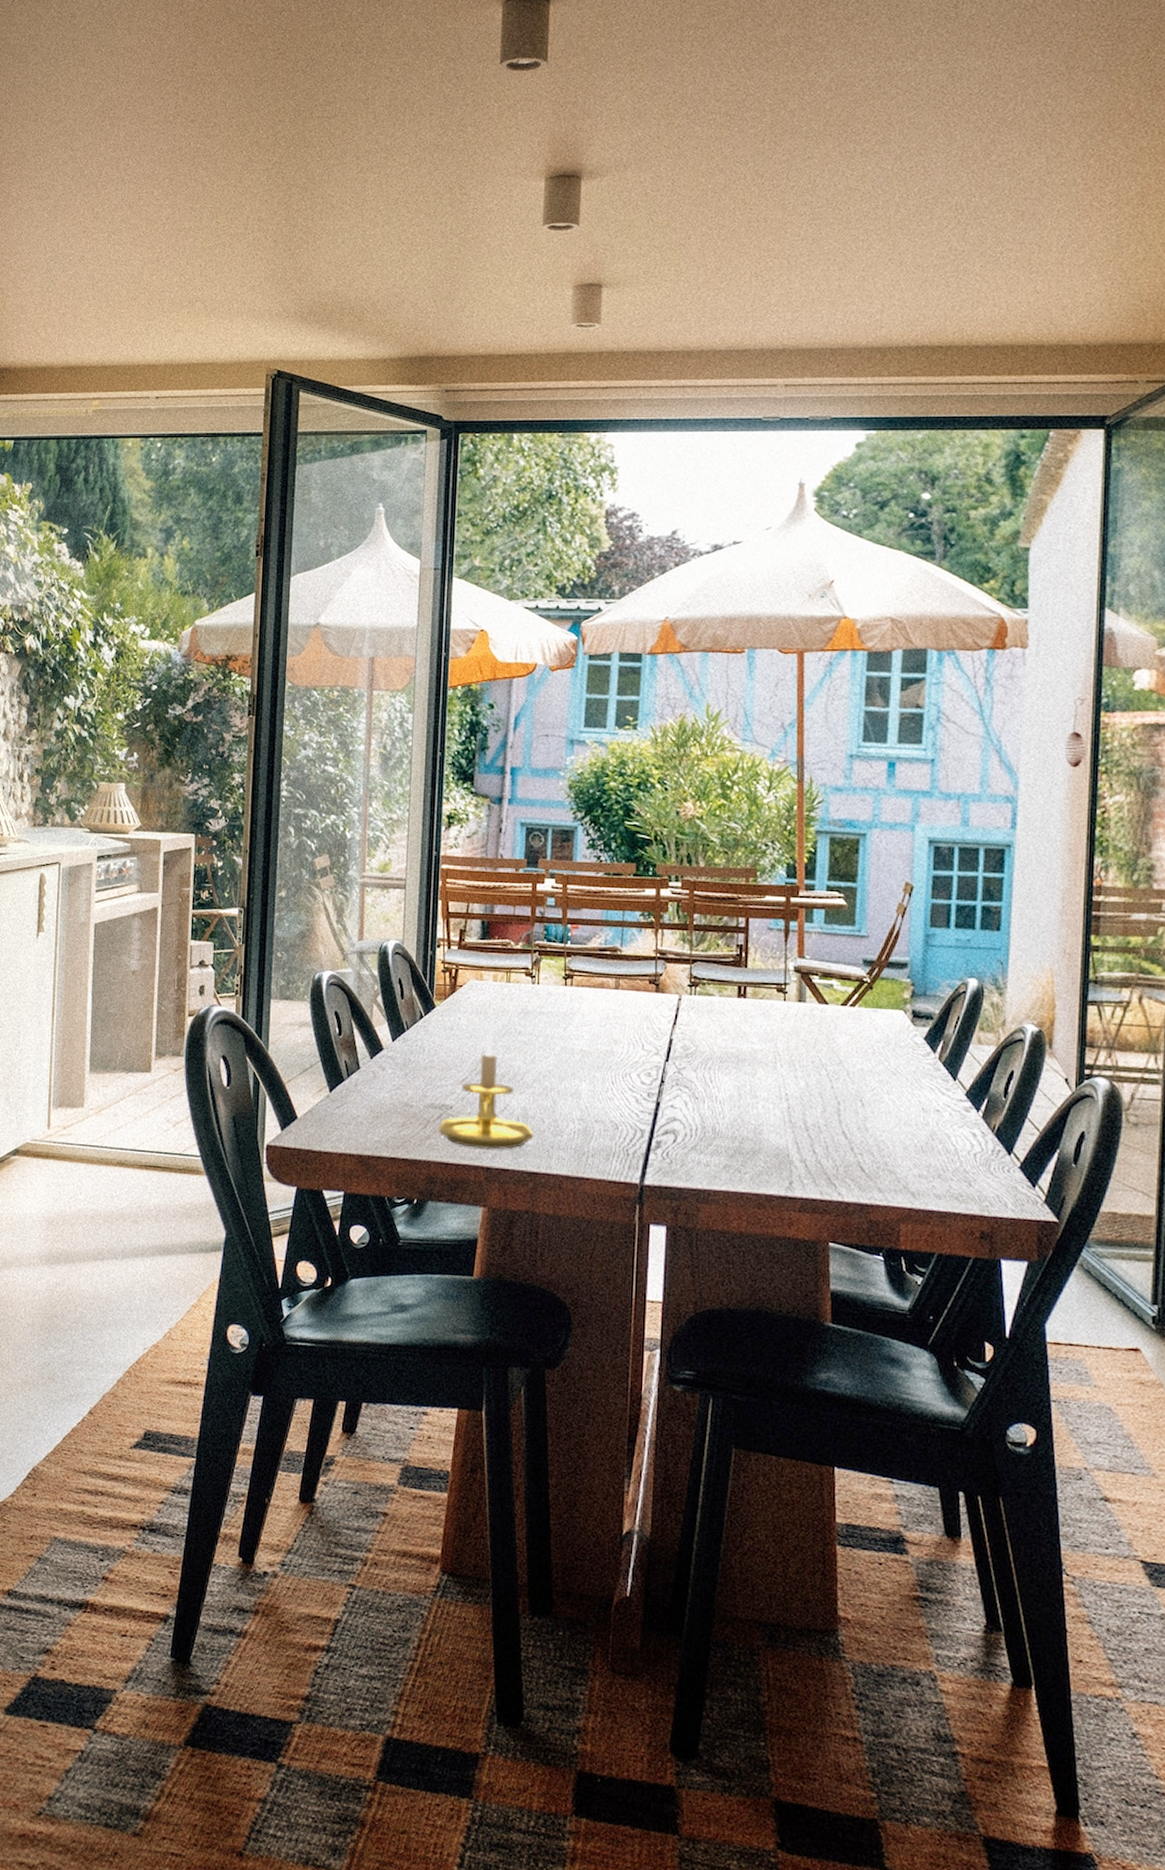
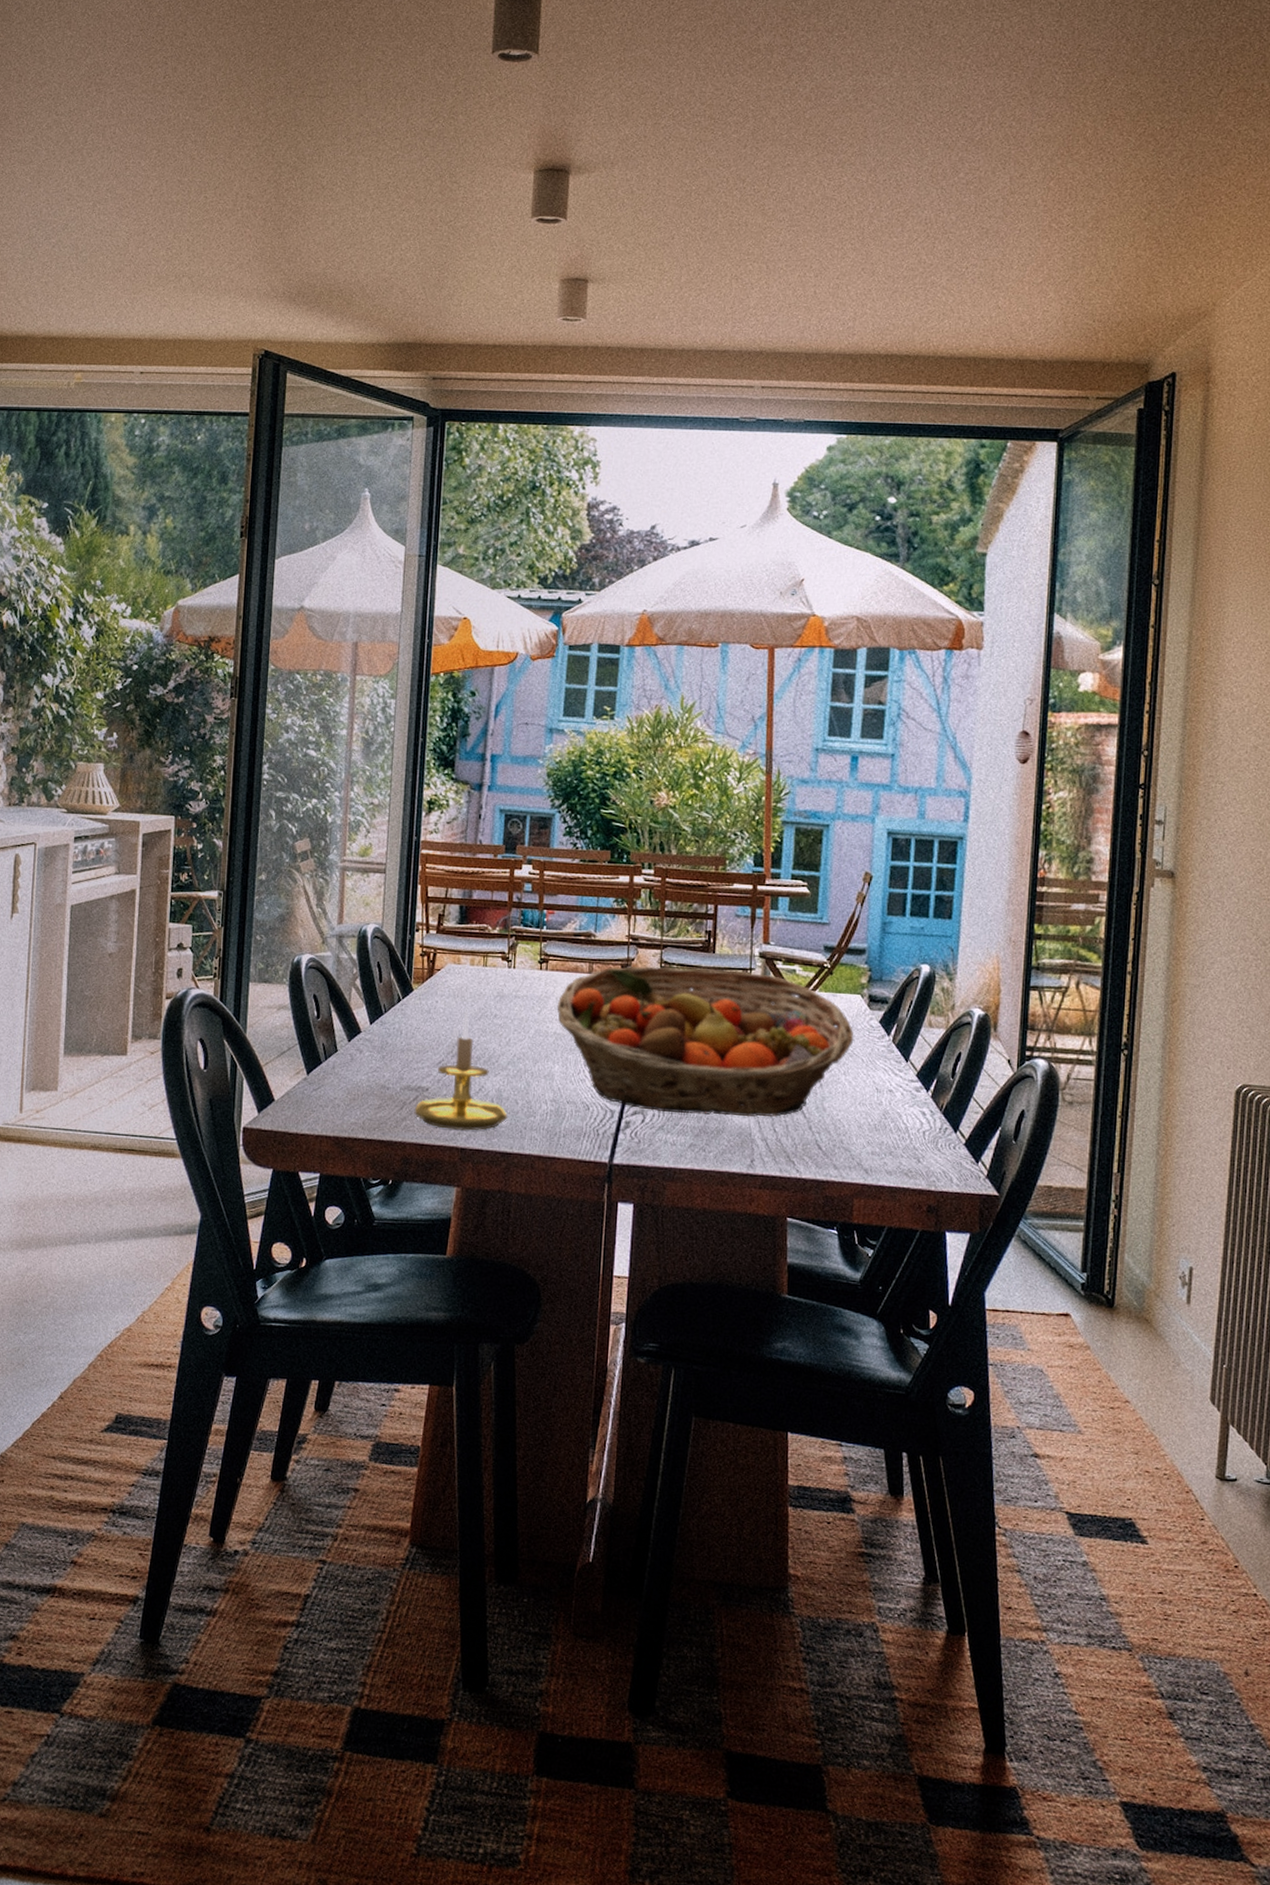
fruit basket: none [583,981,897,1138] -> present [556,966,854,1117]

